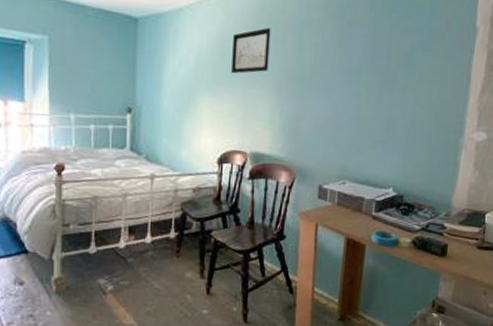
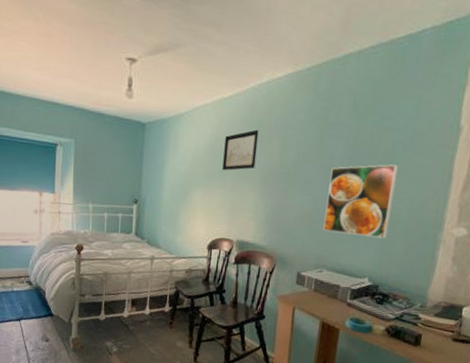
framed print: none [344,66,419,146] -> present [323,164,399,239]

